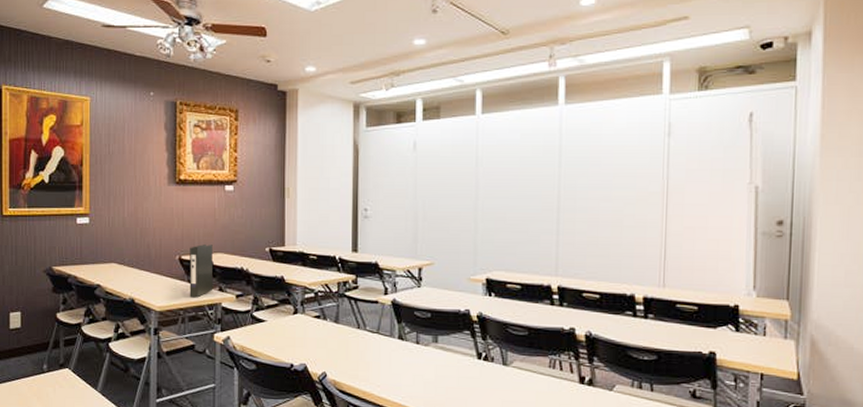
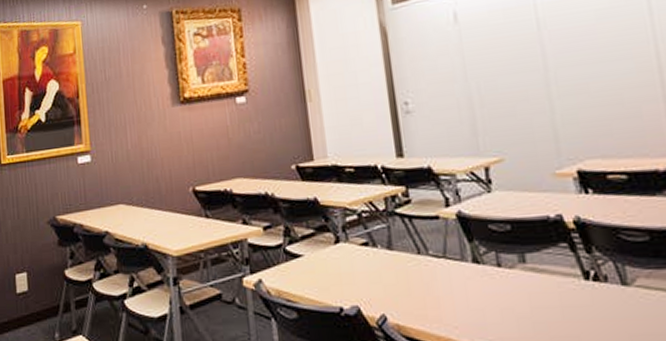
binder: present [189,244,213,298] -> none [203,169,235,236]

